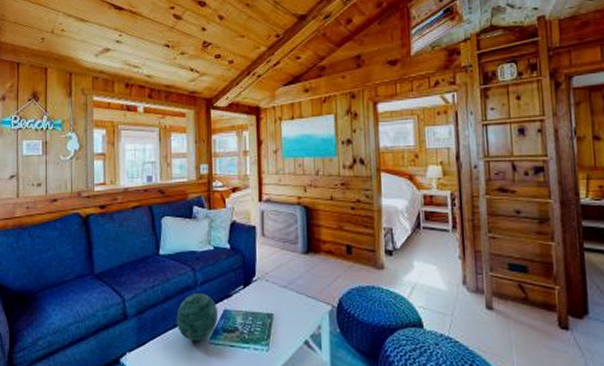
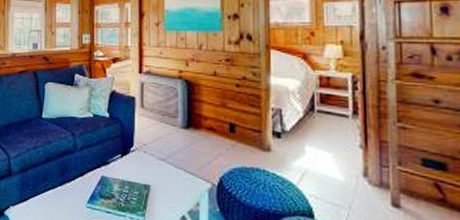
decorative orb: present [176,293,218,341] -> none [56,157,95,204]

